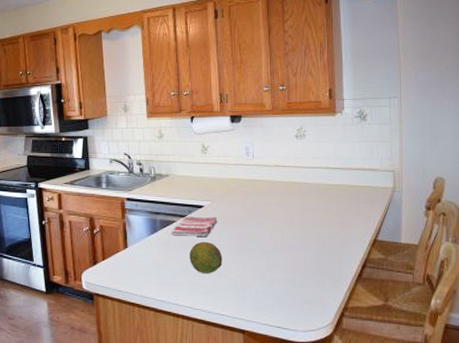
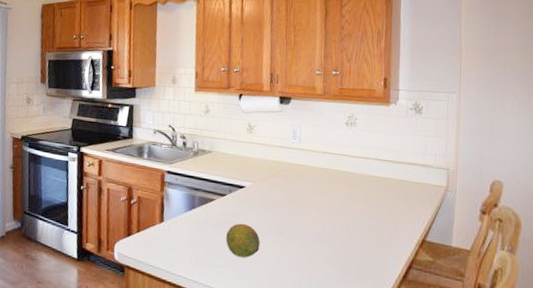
dish towel: present [171,216,218,237] -> none [209,195,258,219]

